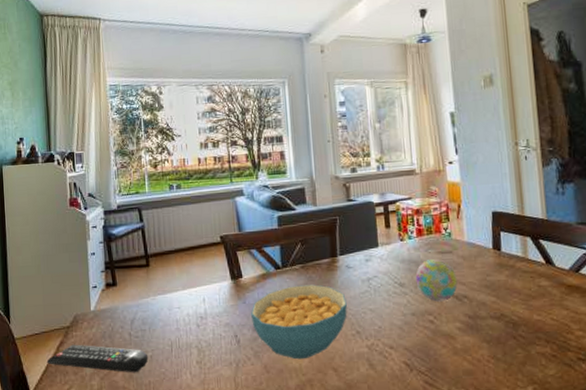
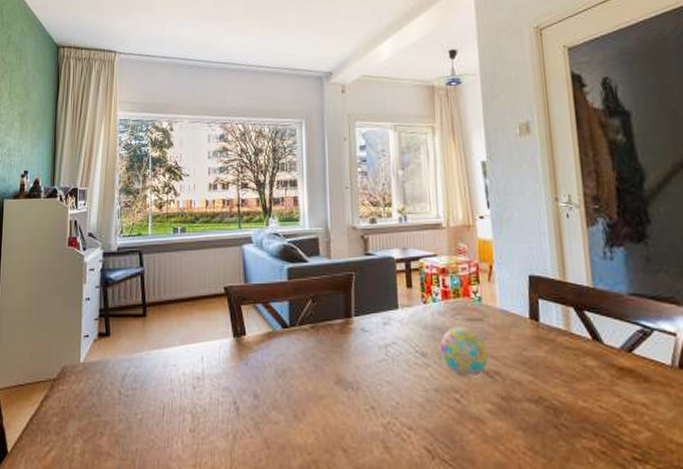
remote control: present [46,344,149,373] -> none [28,399,138,438]
cereal bowl: present [251,284,347,360] -> none [253,348,361,436]

